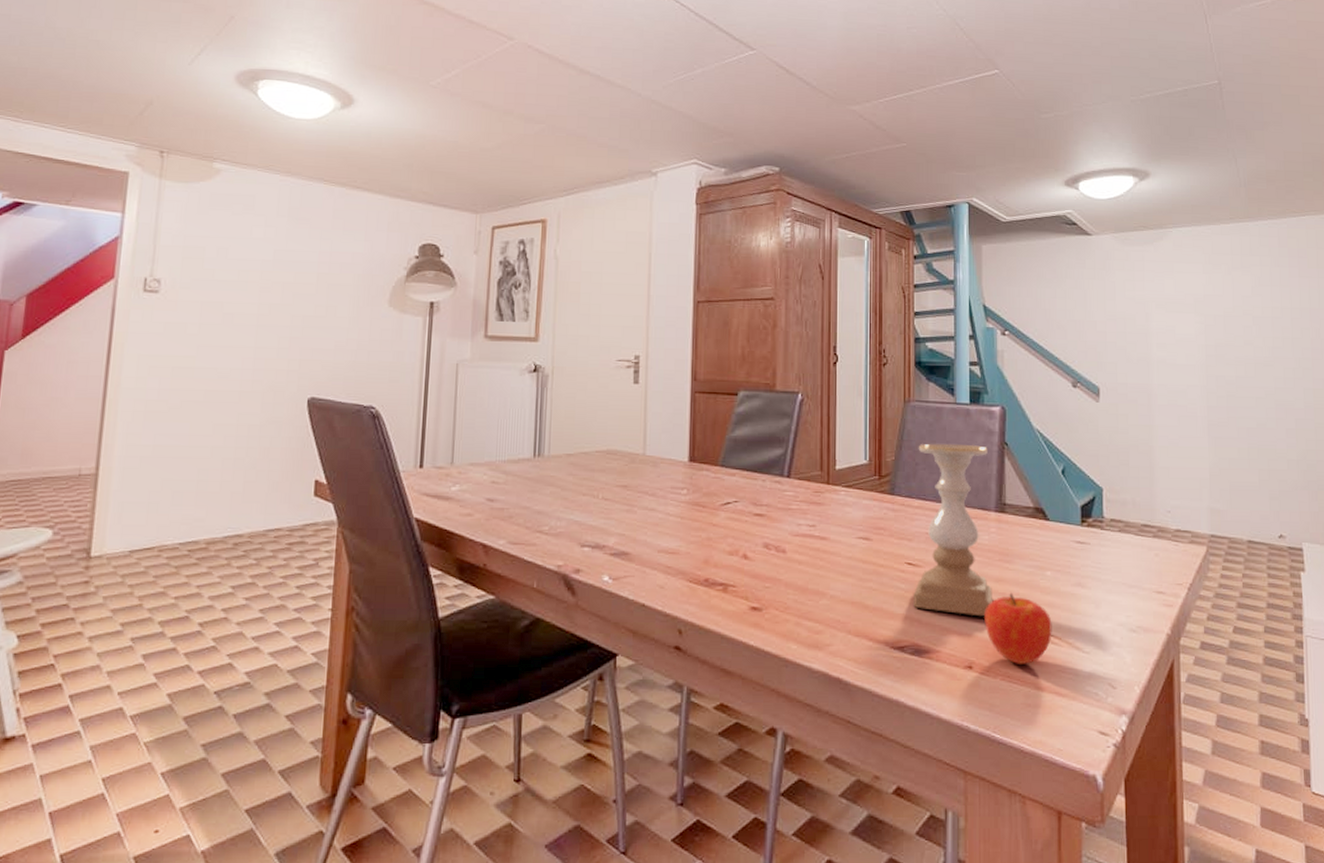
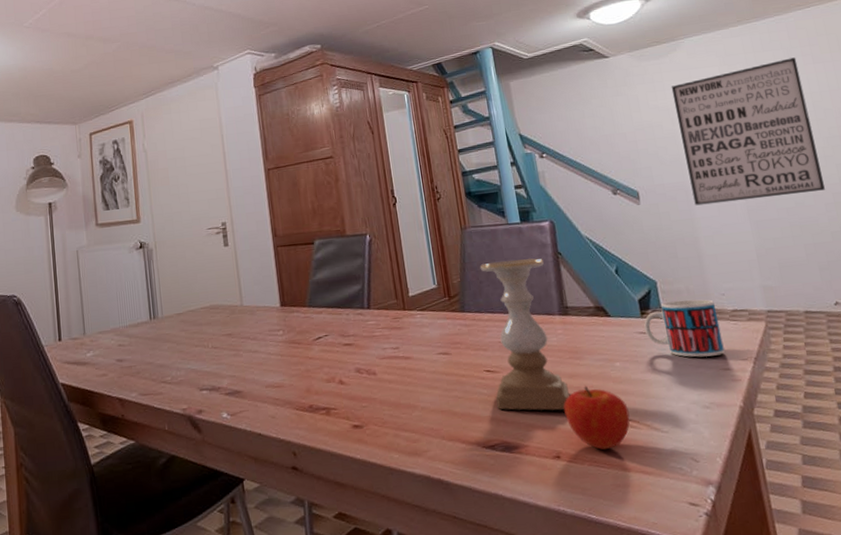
mug: none [1083,512,1161,577] -> present [644,299,725,358]
wall art: none [1151,267,1289,414] -> present [671,57,825,206]

